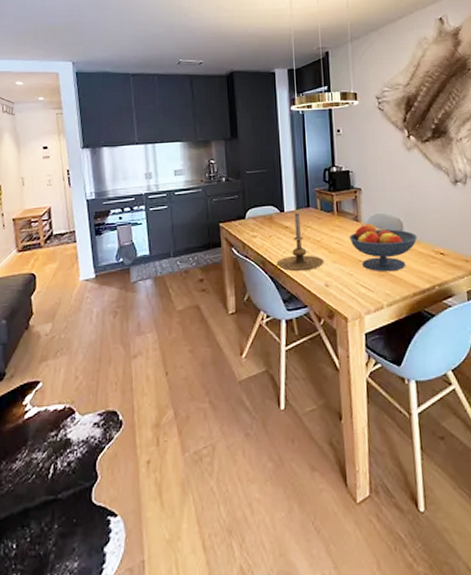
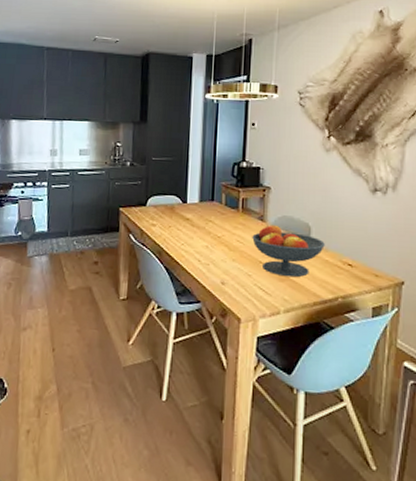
candle holder: present [276,213,324,272] -> none [173,205,223,266]

